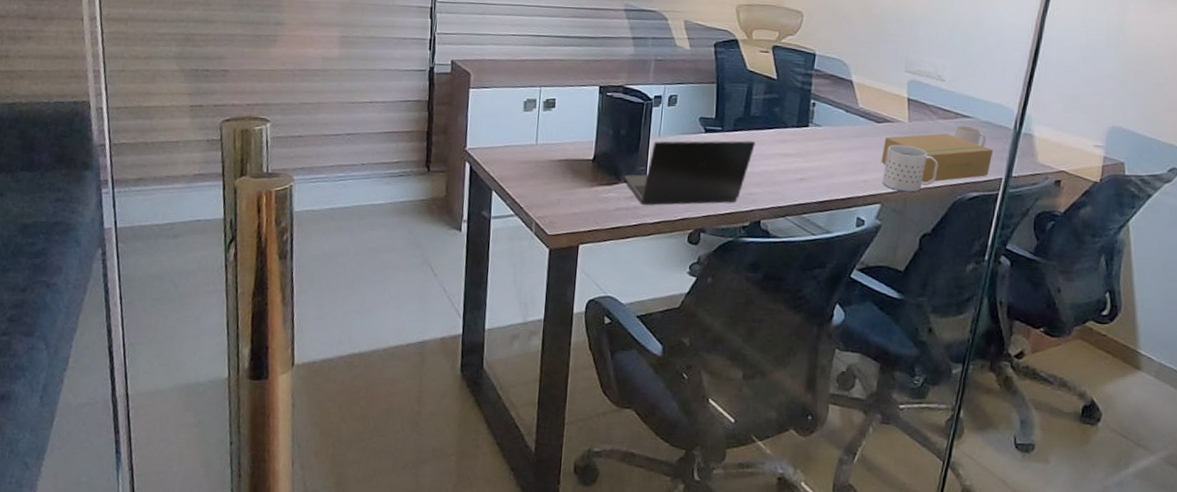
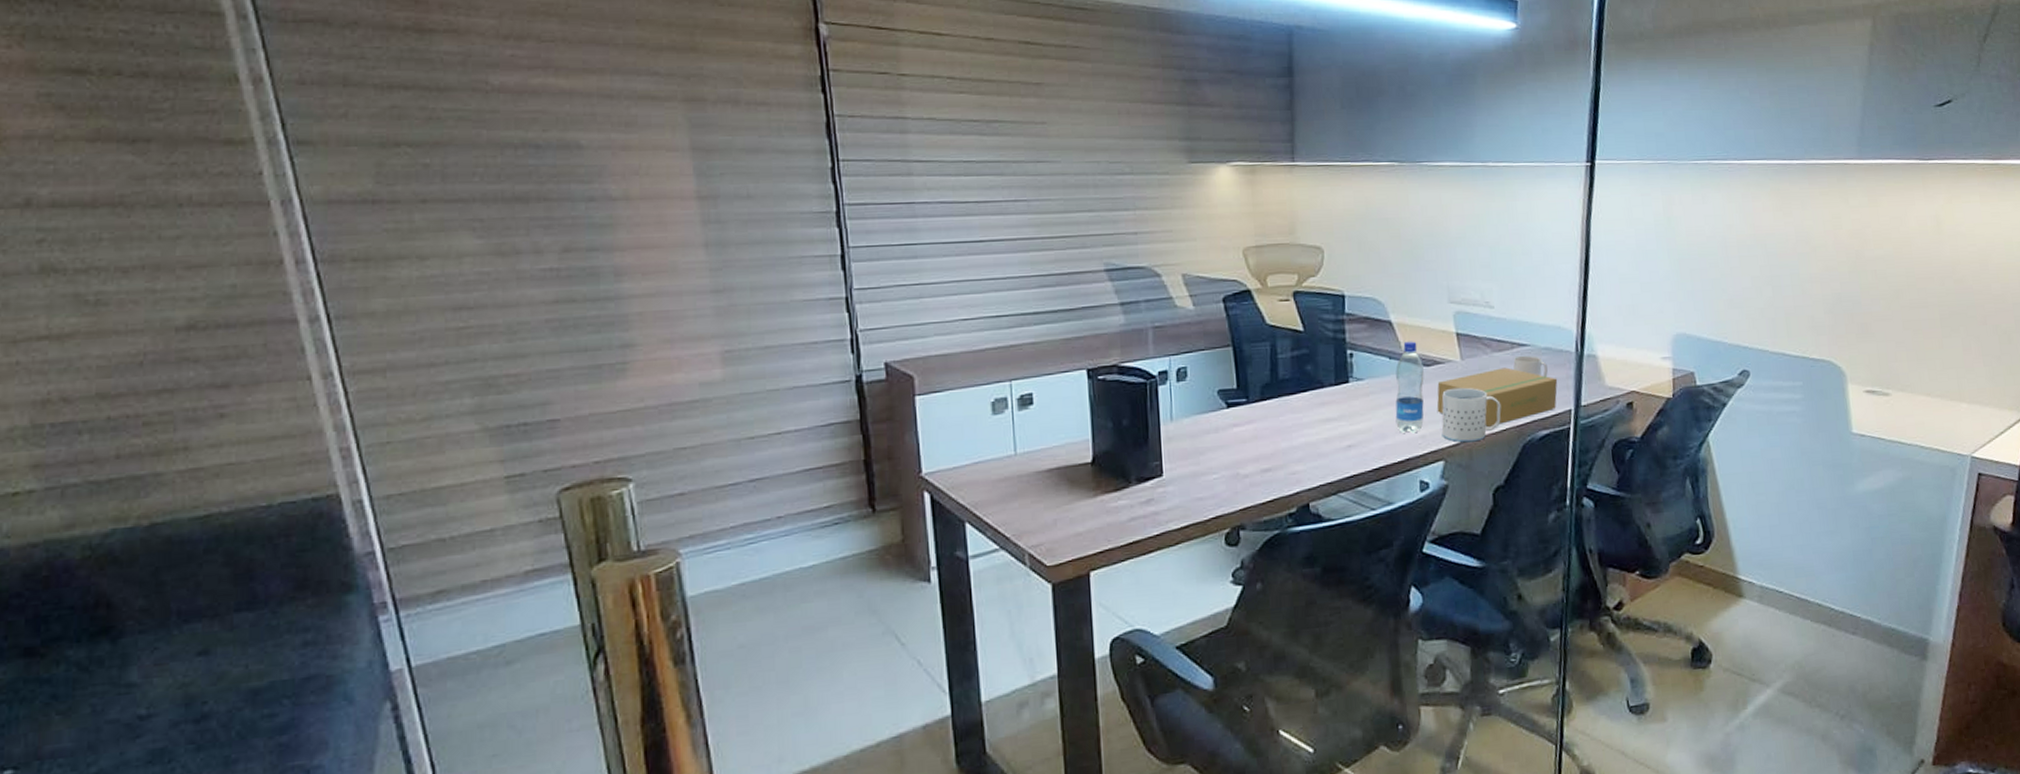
laptop: present [624,140,755,205] -> none [1135,409,1290,508]
bottle: none [844,99,875,178] -> present [1395,341,1424,434]

